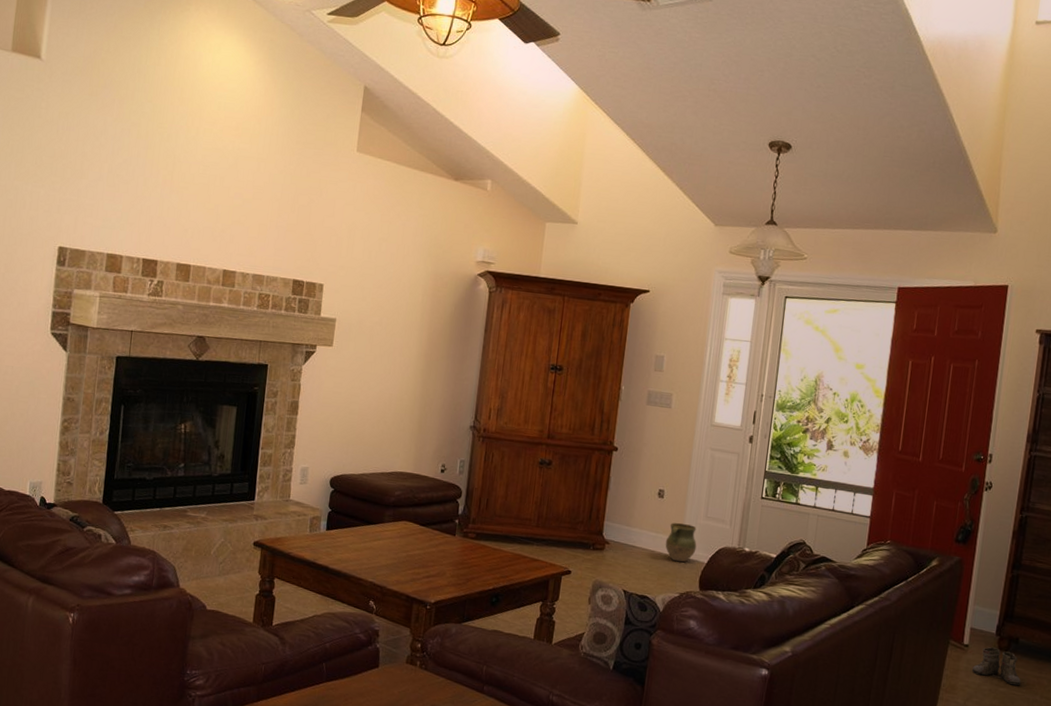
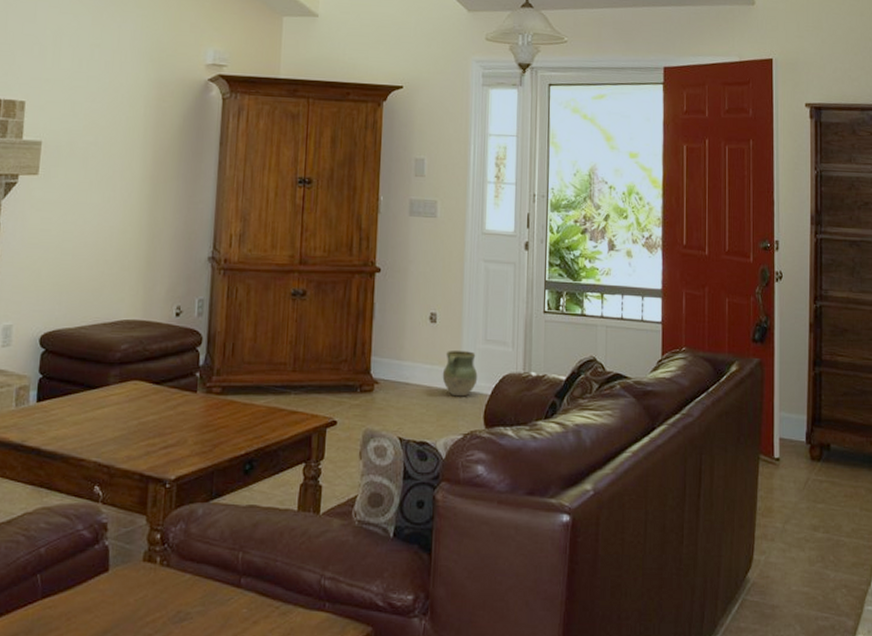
boots: present [971,647,1023,686] -> none [786,458,840,500]

